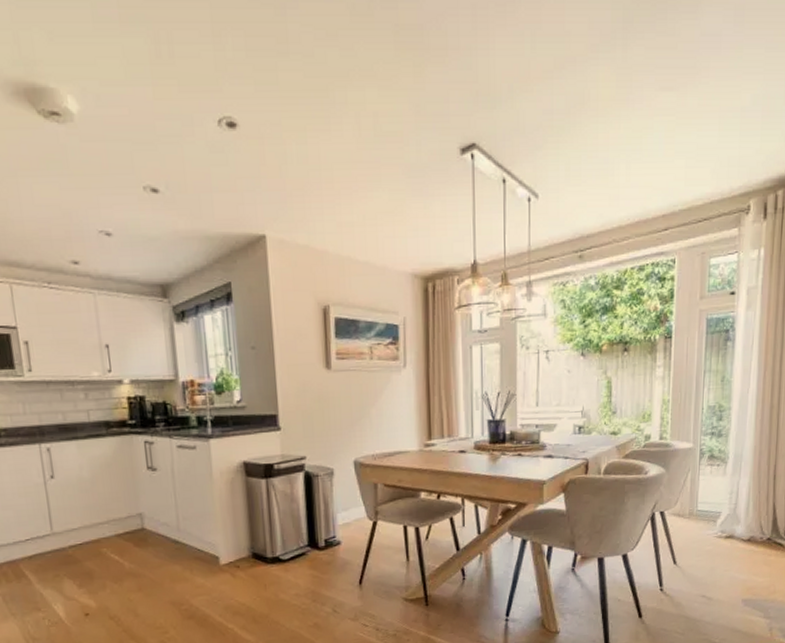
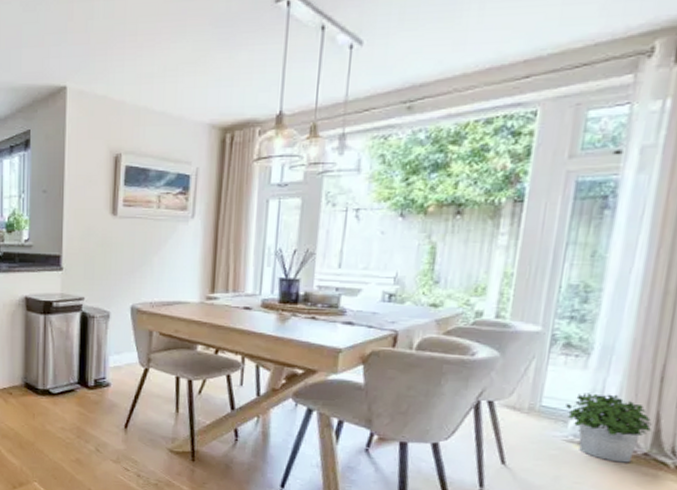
potted plant: none [714,493,772,549] -> present [565,393,653,463]

